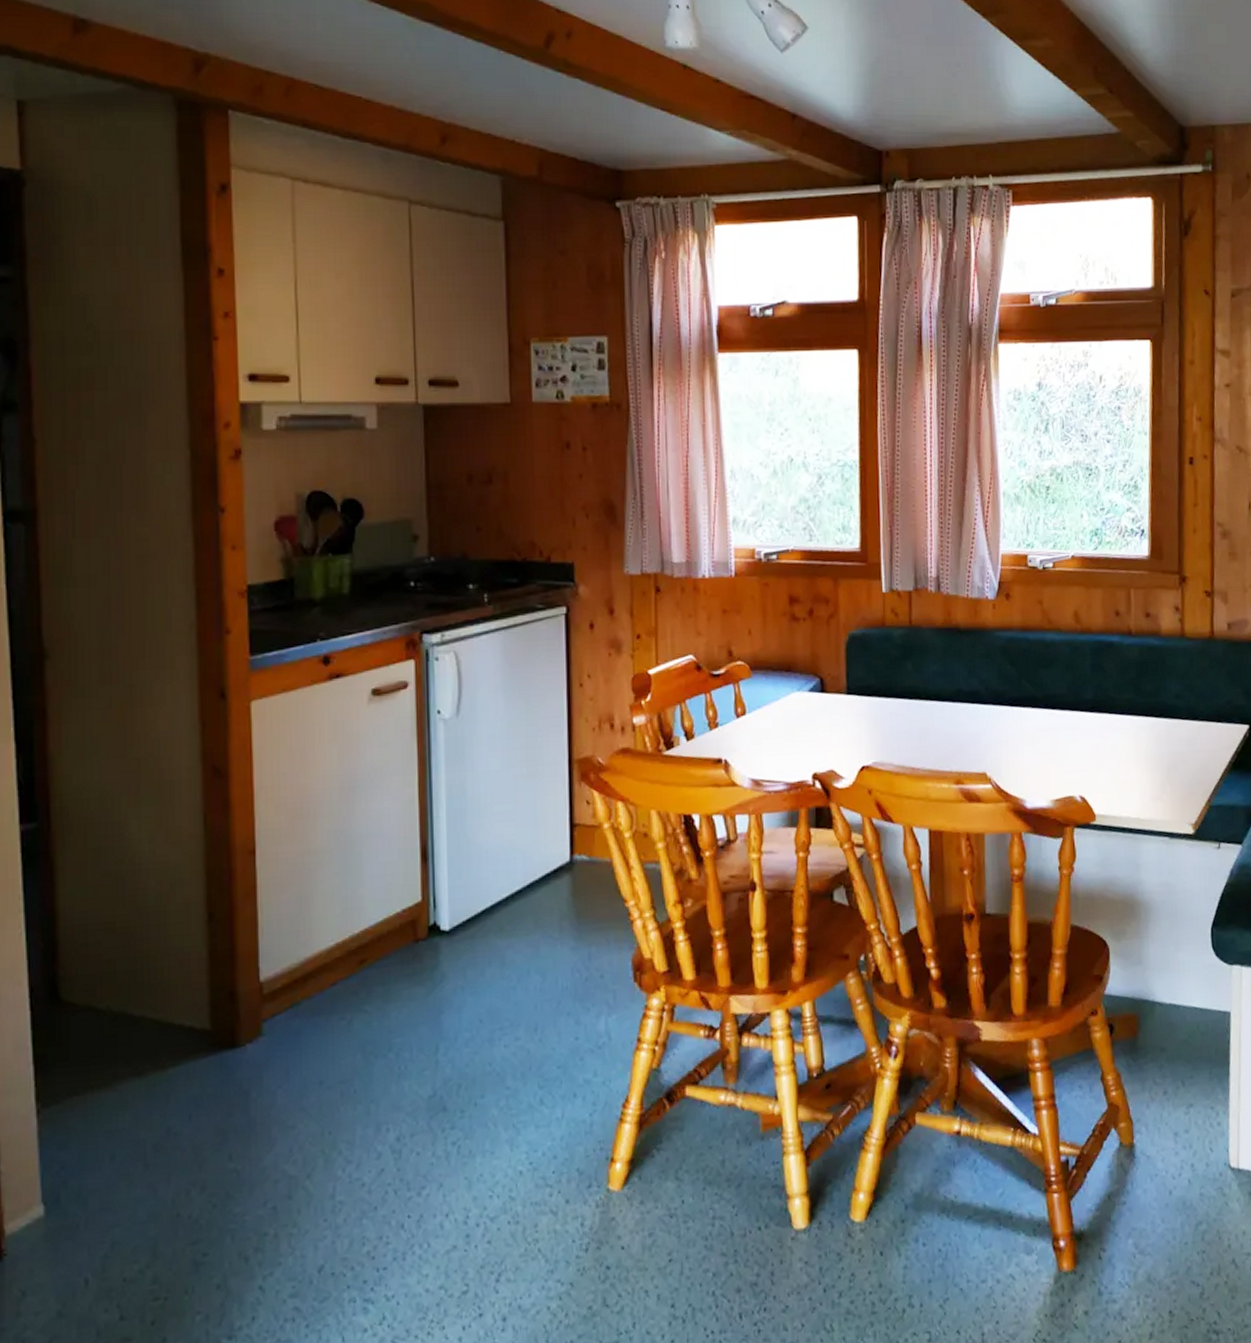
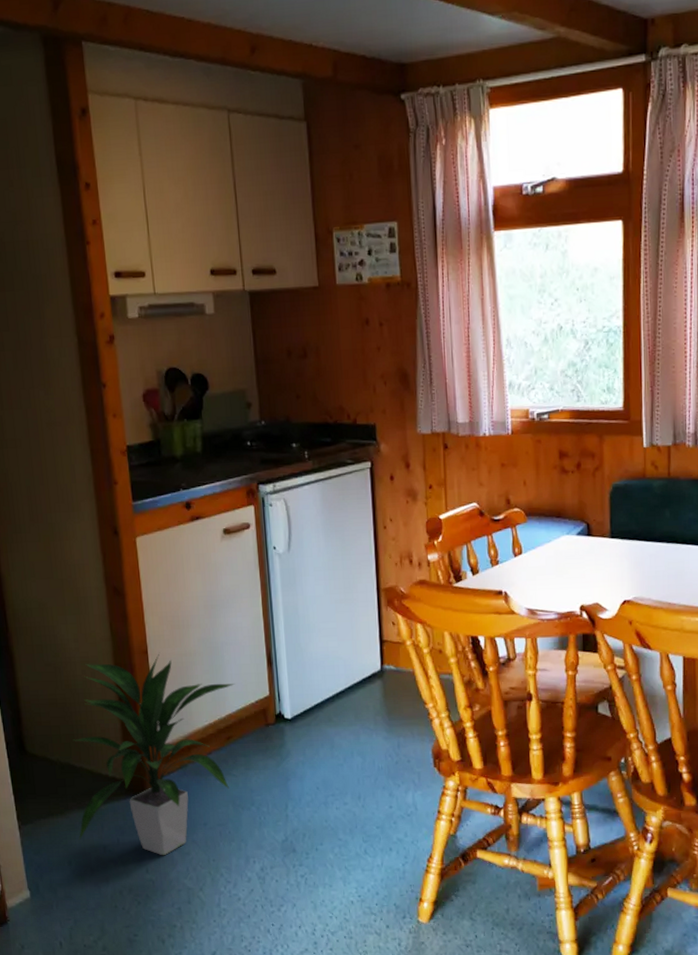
indoor plant: none [129,851,375,1134] -> present [72,652,235,856]

